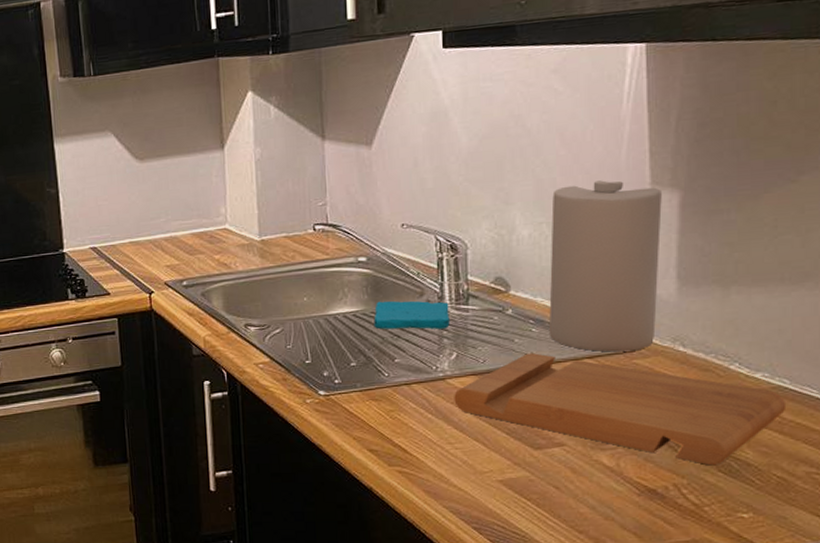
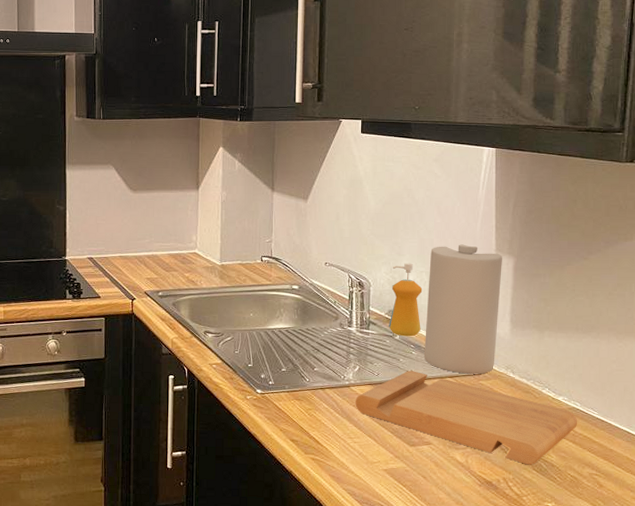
sponge: present [373,300,450,330] -> none [301,321,356,347]
soap dispenser: none [496,213,543,310] -> present [389,263,423,337]

